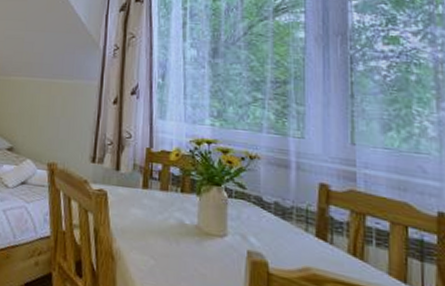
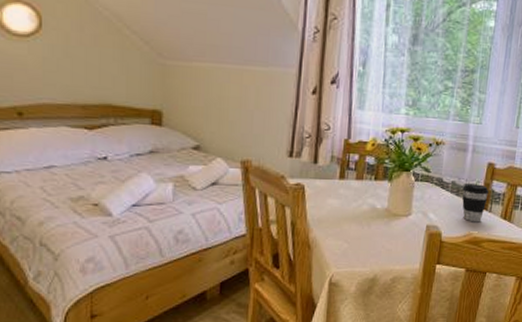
coffee cup: none [289,206,326,256] -> present [462,184,489,223]

